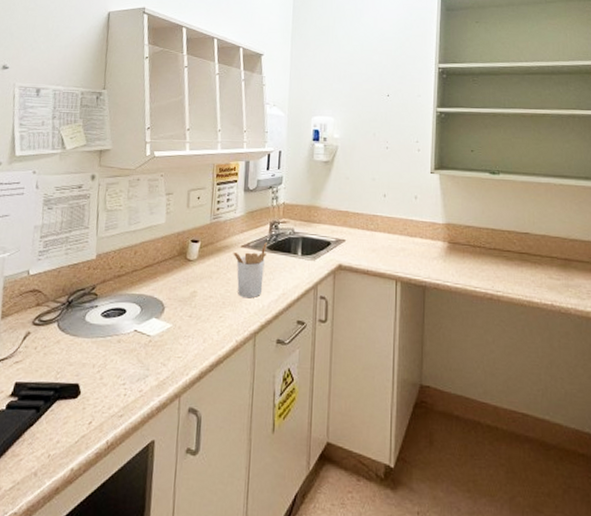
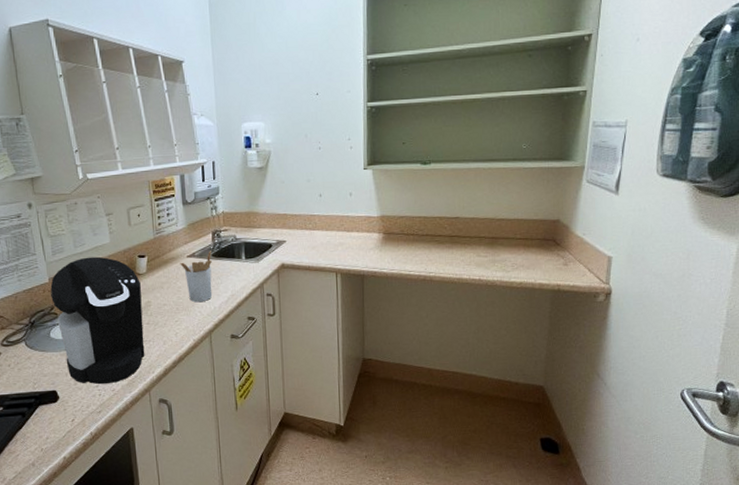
coffee maker: none [94,236,189,383] -> present [50,256,145,385]

